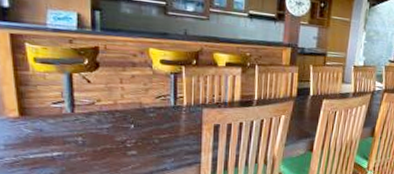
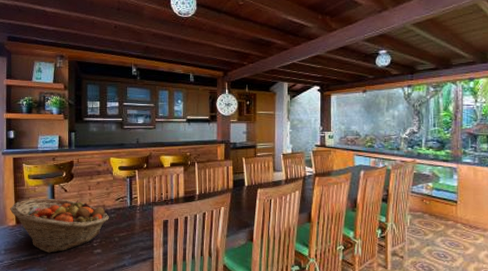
fruit basket: none [8,87,147,152] -> present [9,198,109,253]

